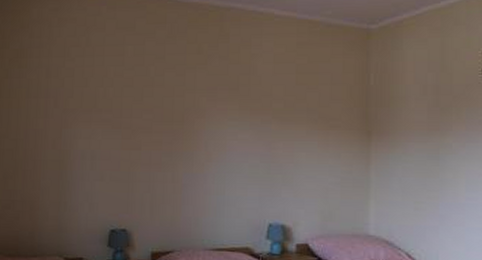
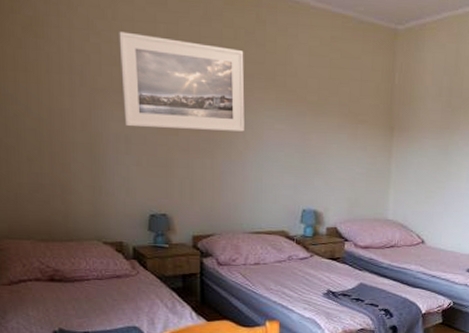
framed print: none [90,56,207,143] -> present [119,31,245,132]

